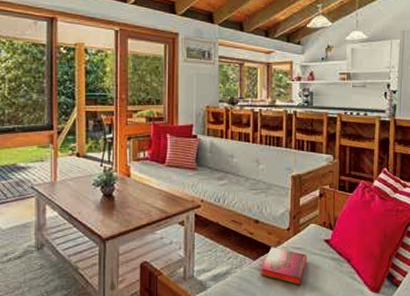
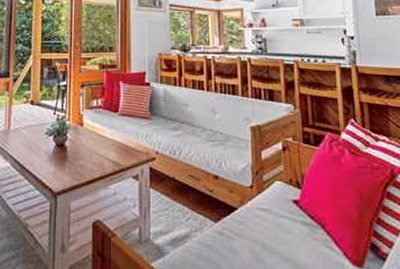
hardback book: present [261,247,308,286] -> none [224,207,276,255]

